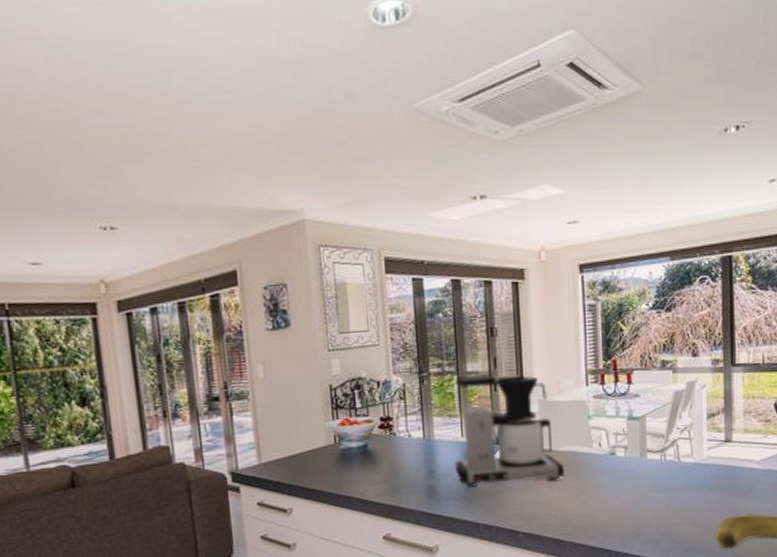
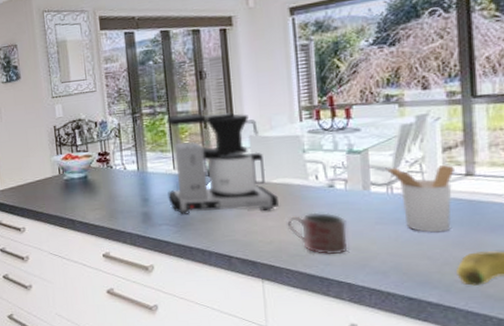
mug: none [572,481,626,526] -> present [287,212,347,255]
utensil holder: none [660,431,716,499] -> present [385,164,454,233]

